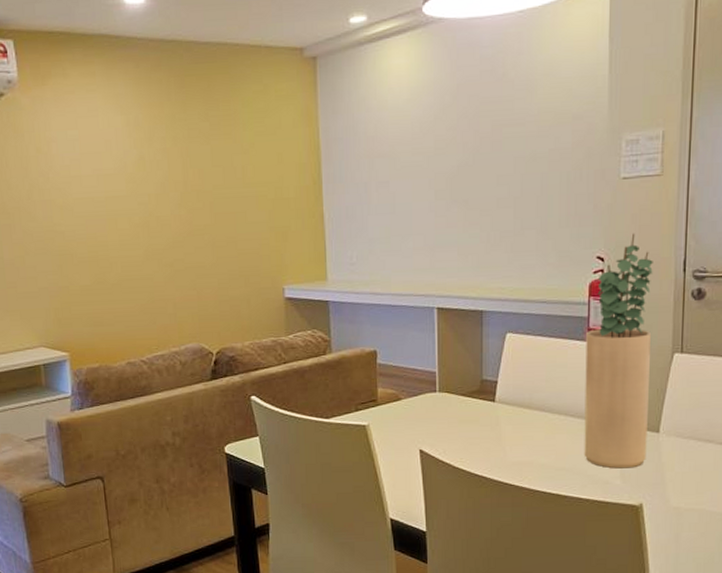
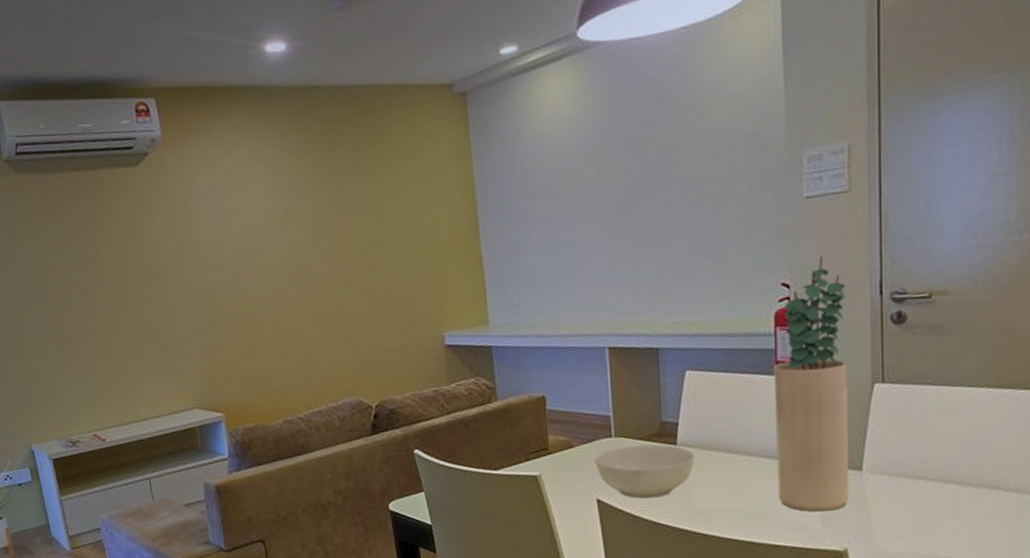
bowl: none [419,401,511,451] -> present [594,444,695,499]

